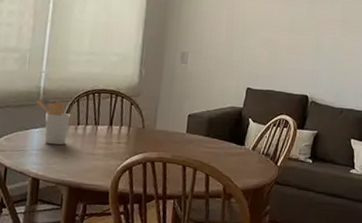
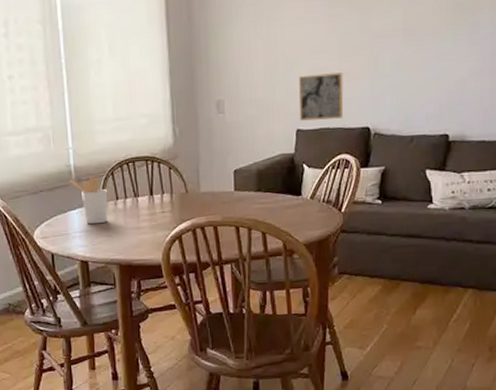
wall art: none [250,43,290,84] -> present [299,72,344,121]

